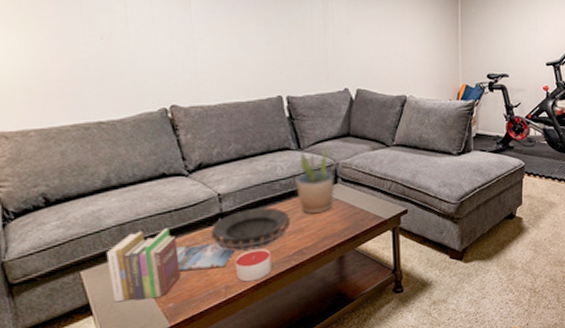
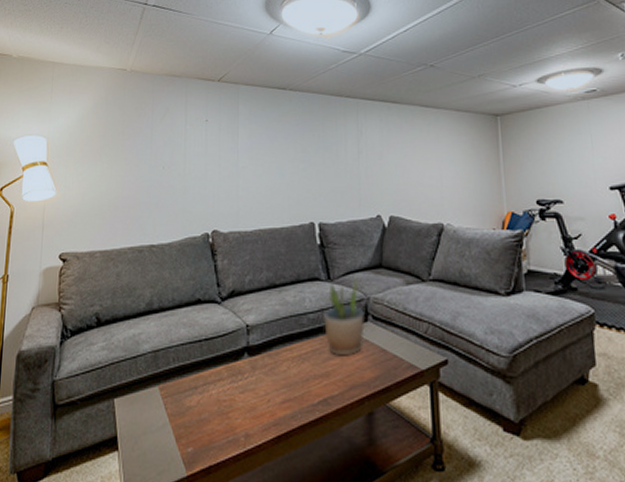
books: present [107,227,181,303] -> none [138,358,204,439]
magazine: present [176,243,235,271] -> none [202,381,258,410]
decorative bowl: present [210,207,291,252] -> none [236,345,317,395]
candle: present [235,249,272,282] -> none [257,393,294,432]

